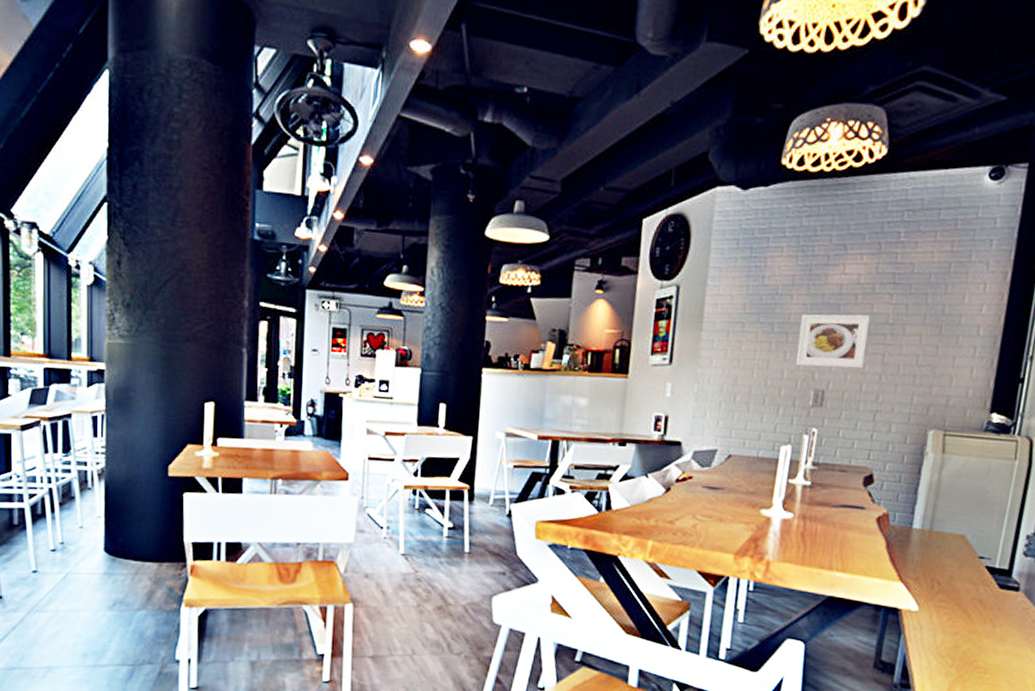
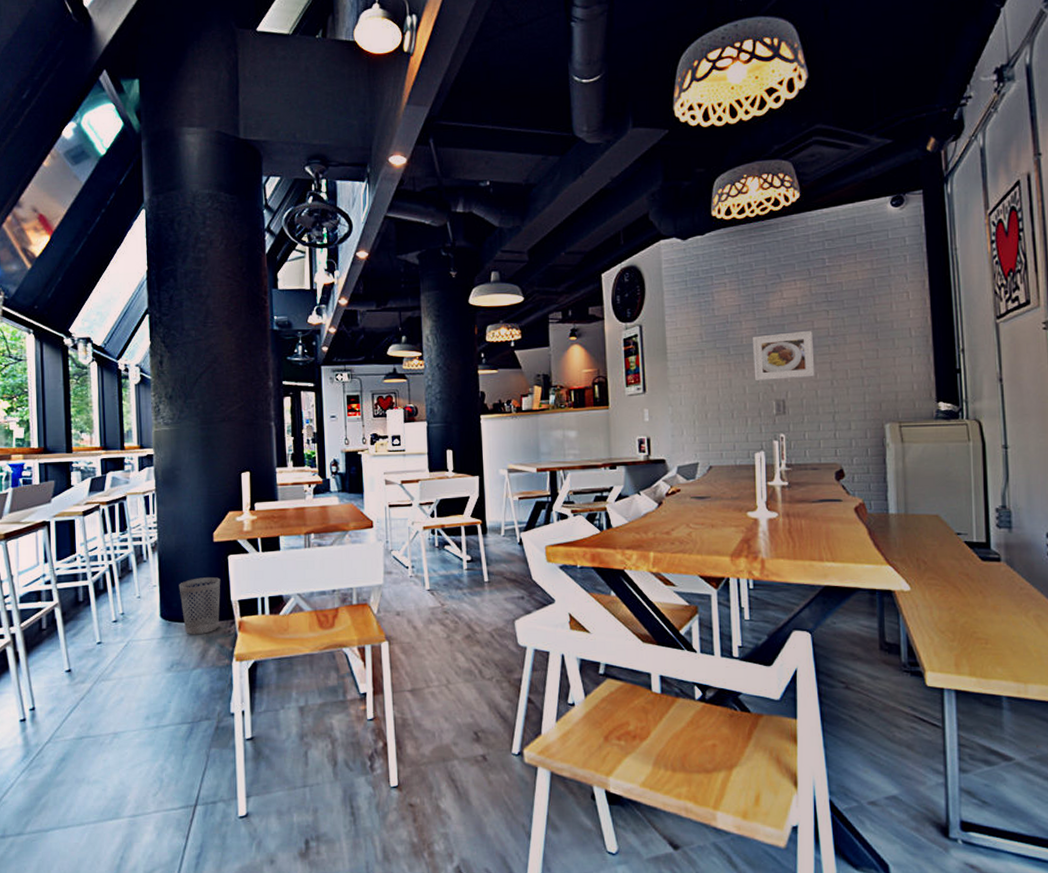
wastebasket: none [126,513,174,575] -> present [178,577,221,635]

